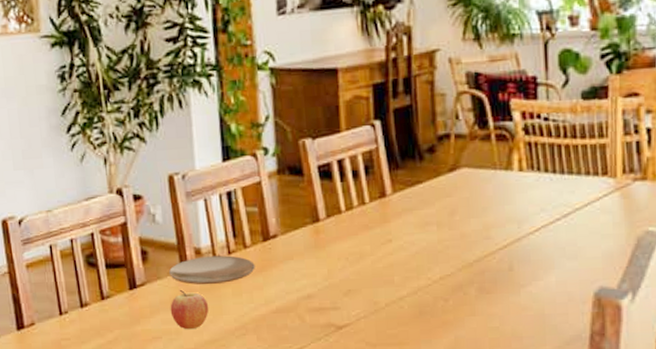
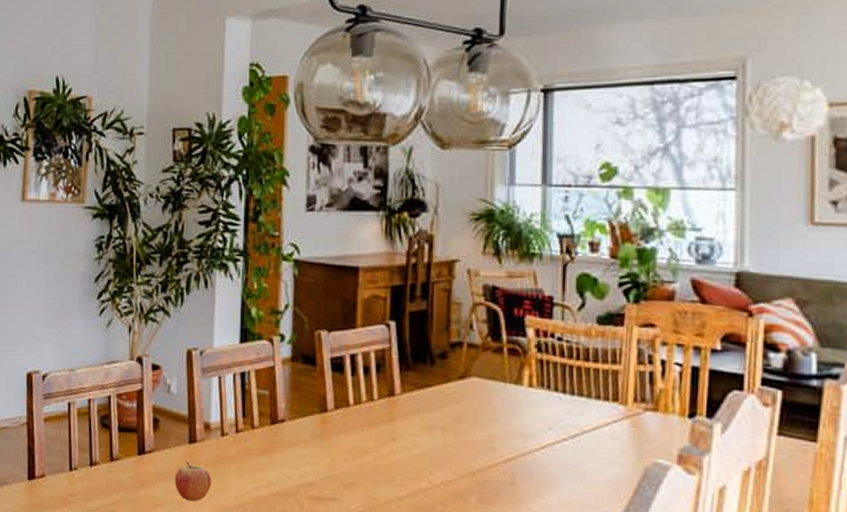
plate: present [168,255,255,285] -> none [177,431,261,460]

